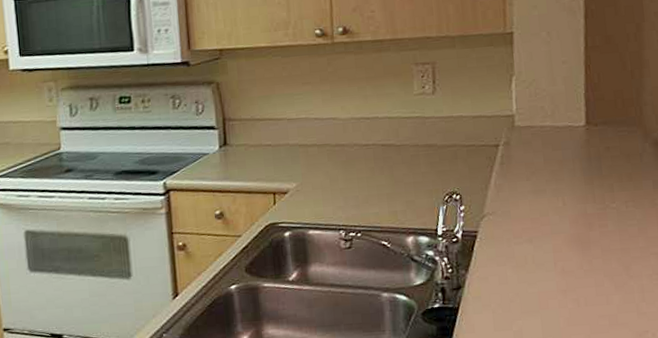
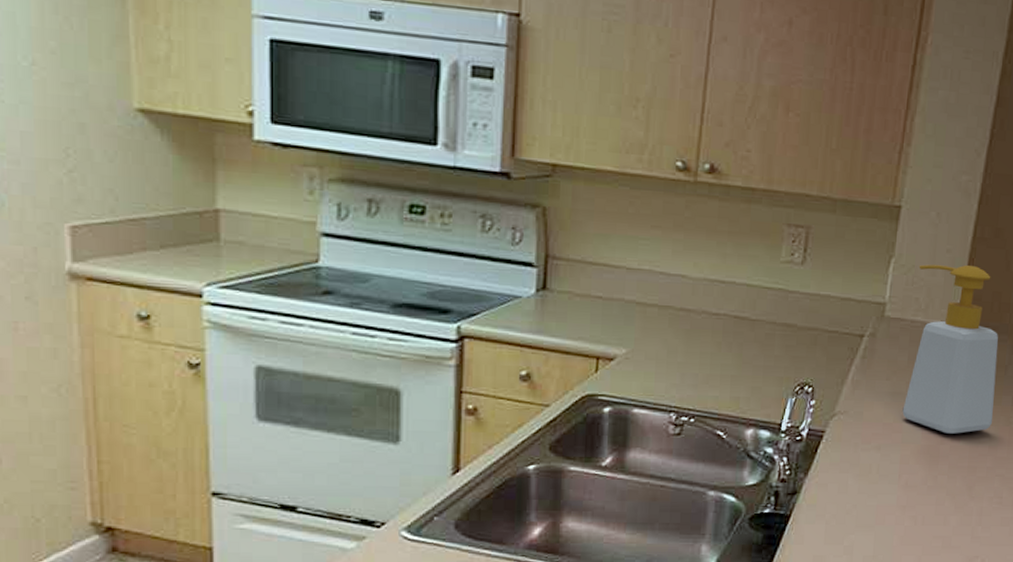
soap bottle: none [538,71,638,221] -> present [902,264,998,434]

